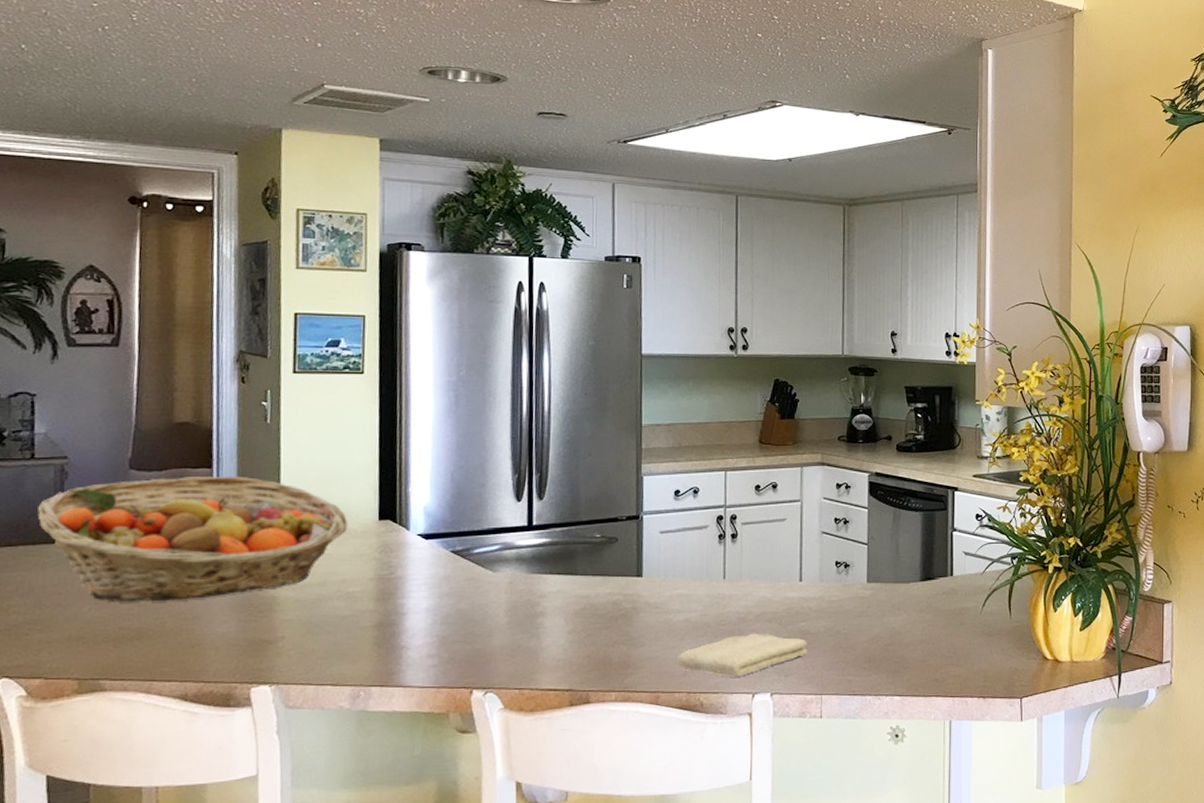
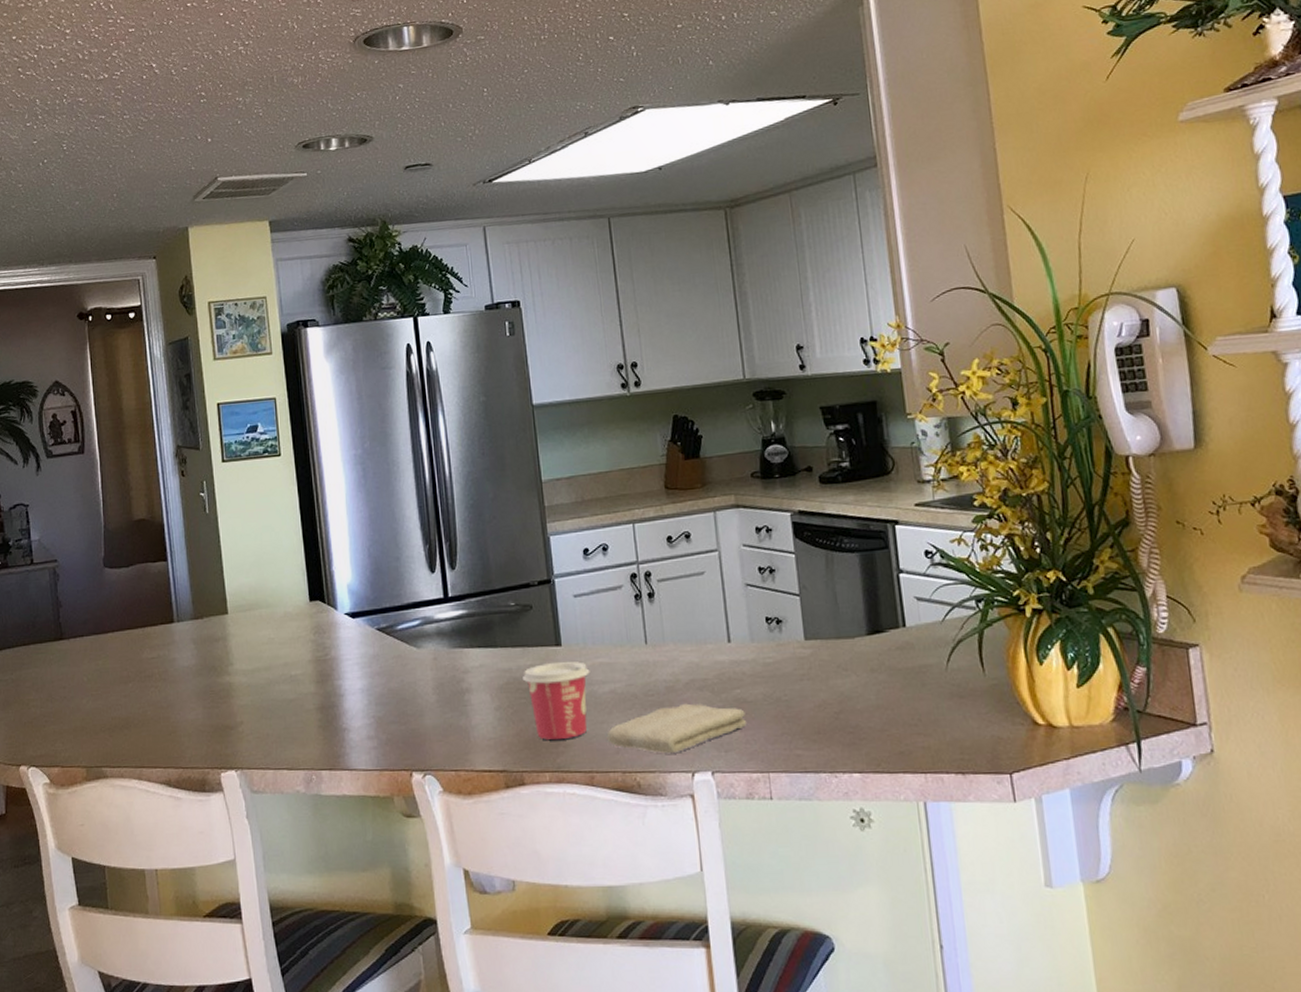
fruit basket: present [37,476,348,601] -> none [40,566,284,693]
cup: none [599,591,668,662] -> present [521,661,590,740]

